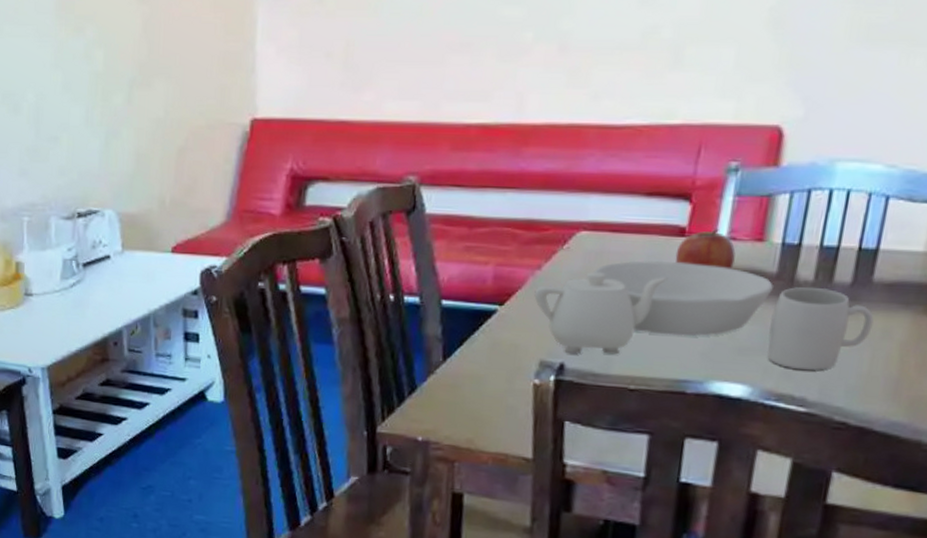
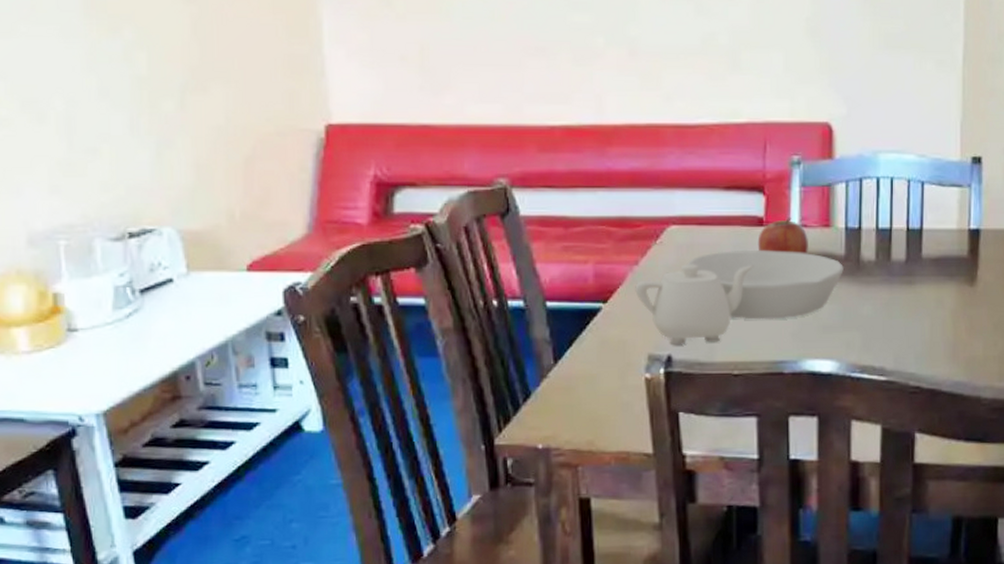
mug: present [767,286,874,371] -> none [845,265,928,342]

